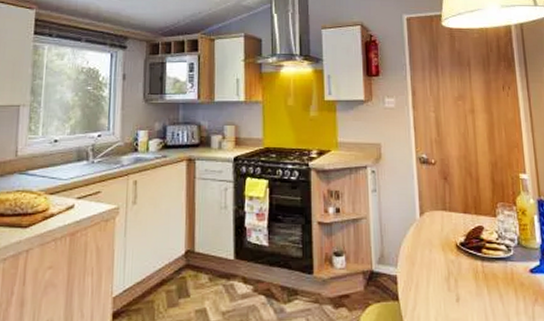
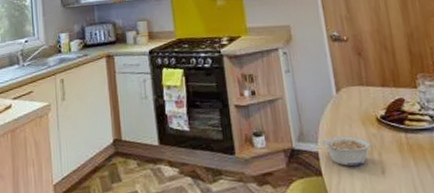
legume: none [402,261,449,292] -> present [322,136,371,166]

